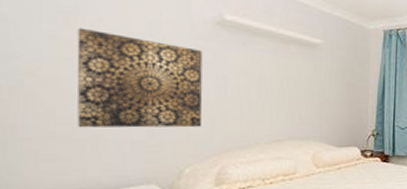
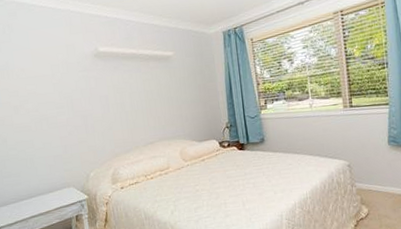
wall art: present [77,27,203,128] -> none [10,78,97,151]

